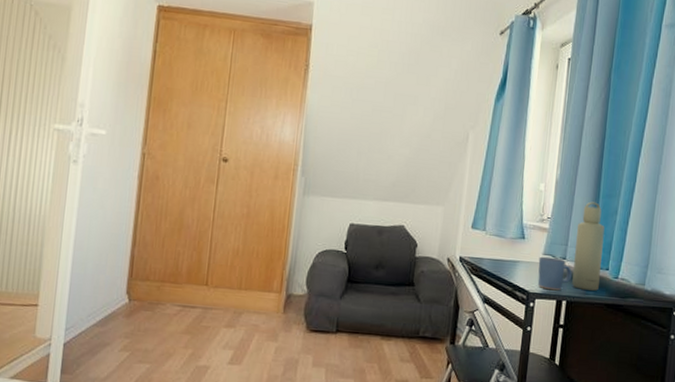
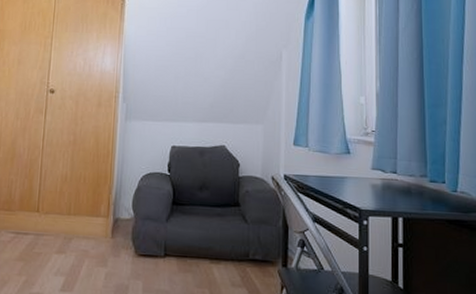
mug: present [538,256,572,291] -> none [367,171,405,207]
bottle: present [572,201,605,291] -> none [405,112,437,206]

